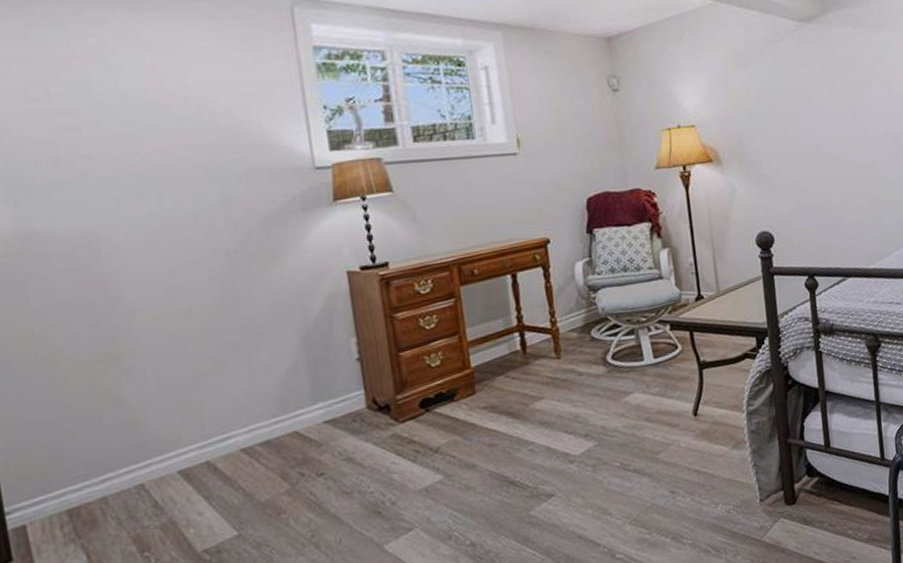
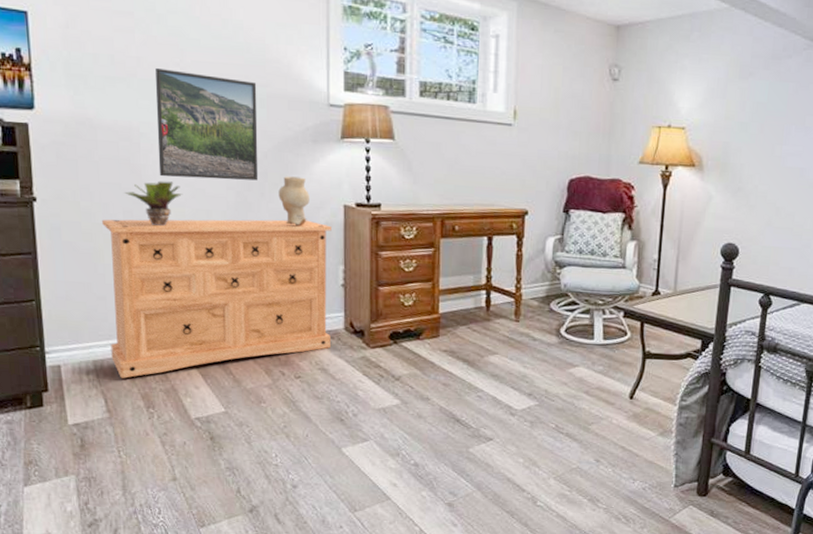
dresser: none [63,295,354,524] -> present [102,219,332,378]
potted plant: none [87,283,159,338] -> present [124,180,183,227]
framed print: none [110,159,245,281] -> present [154,67,259,181]
decorative vase: none [270,250,308,305] -> present [278,176,310,226]

